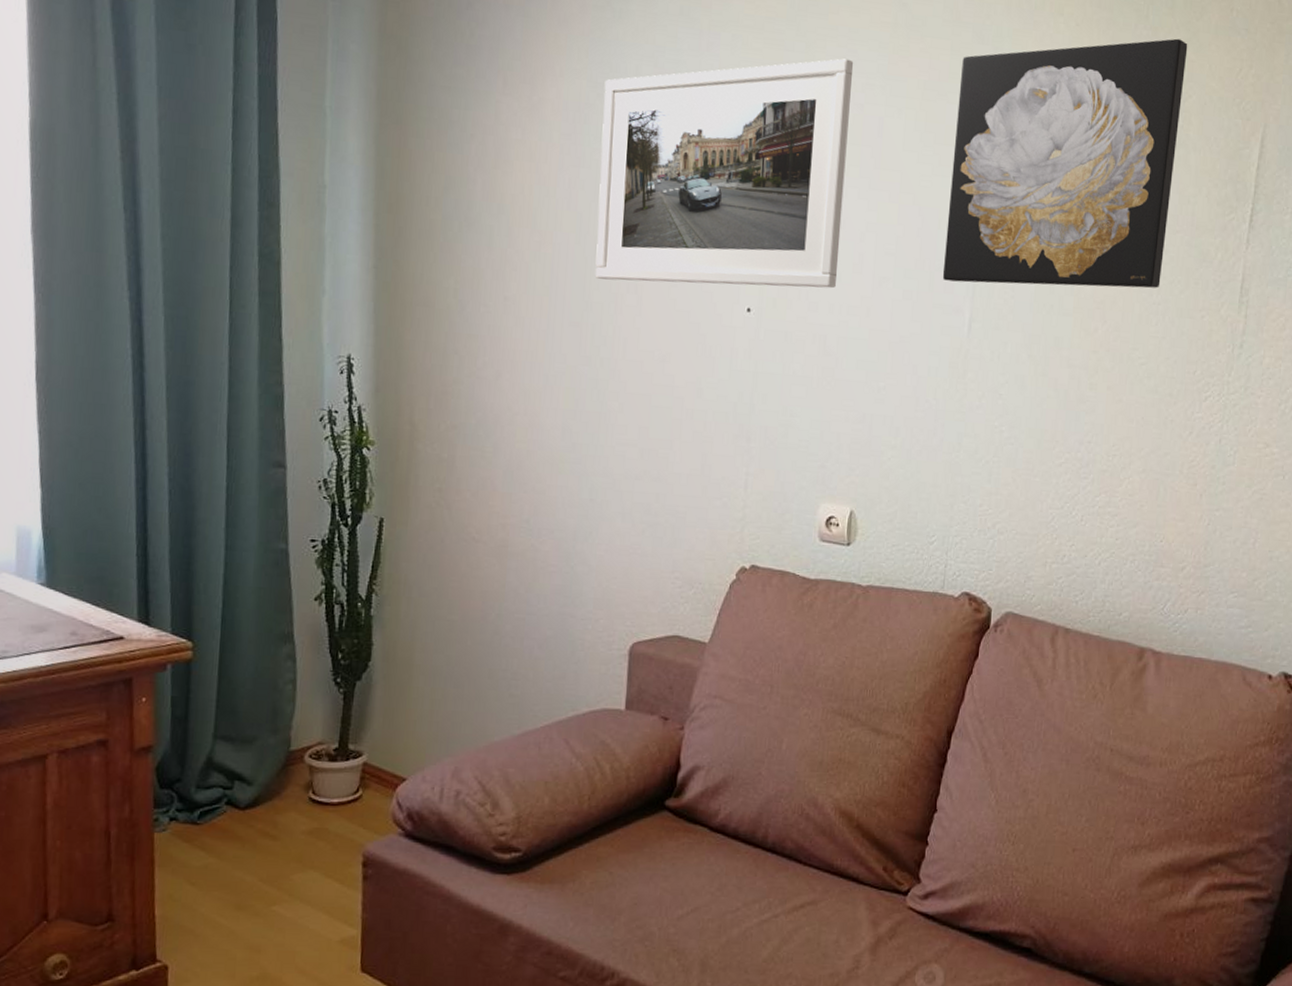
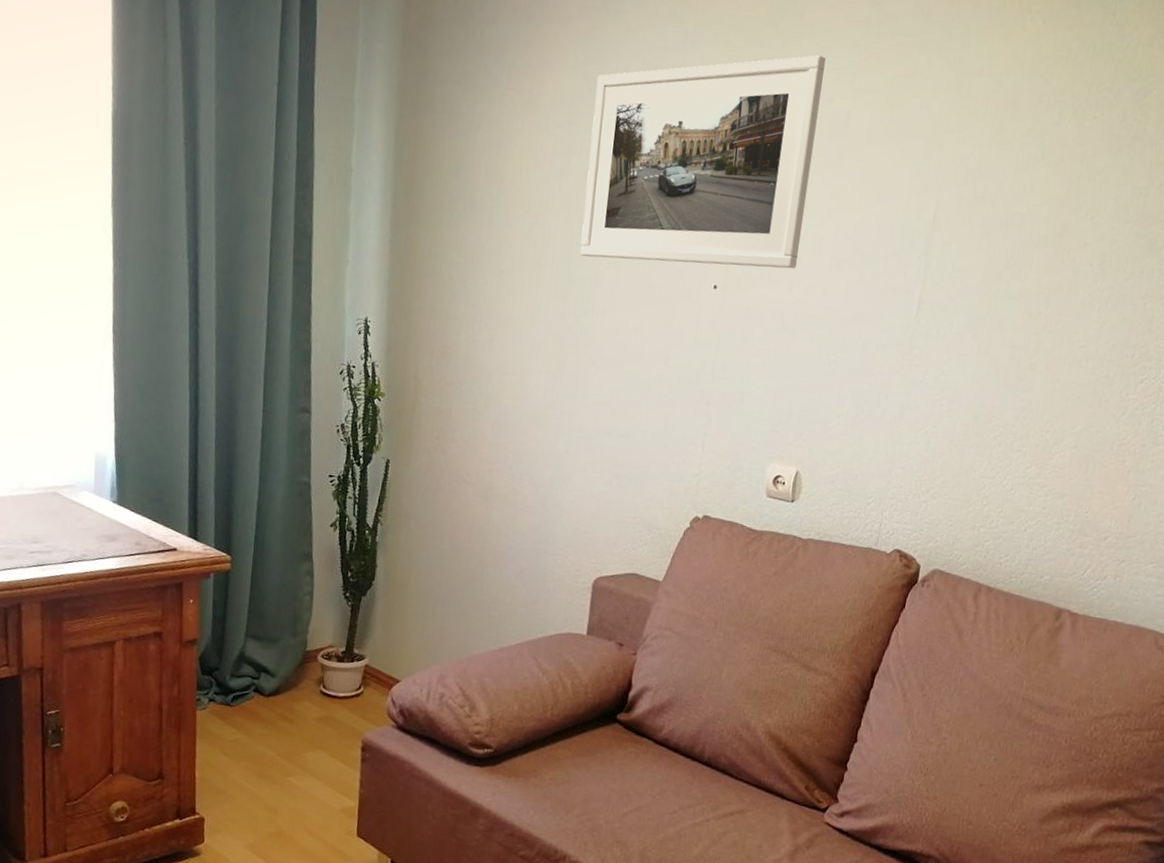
wall art: present [942,38,1188,289] -> none [896,34,1153,276]

